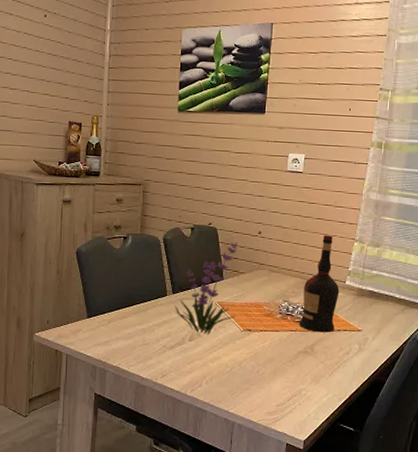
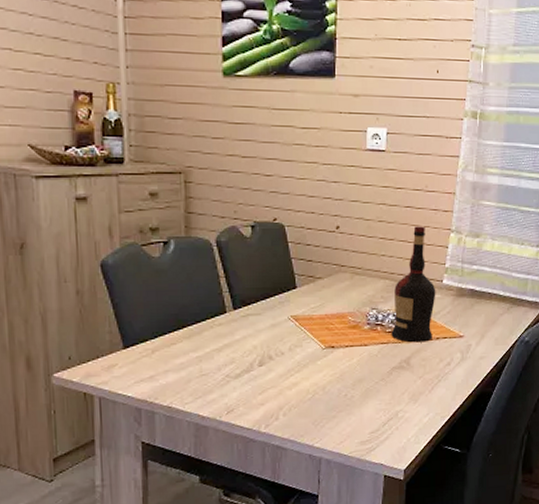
plant: present [174,242,238,335] -> none [236,240,314,357]

